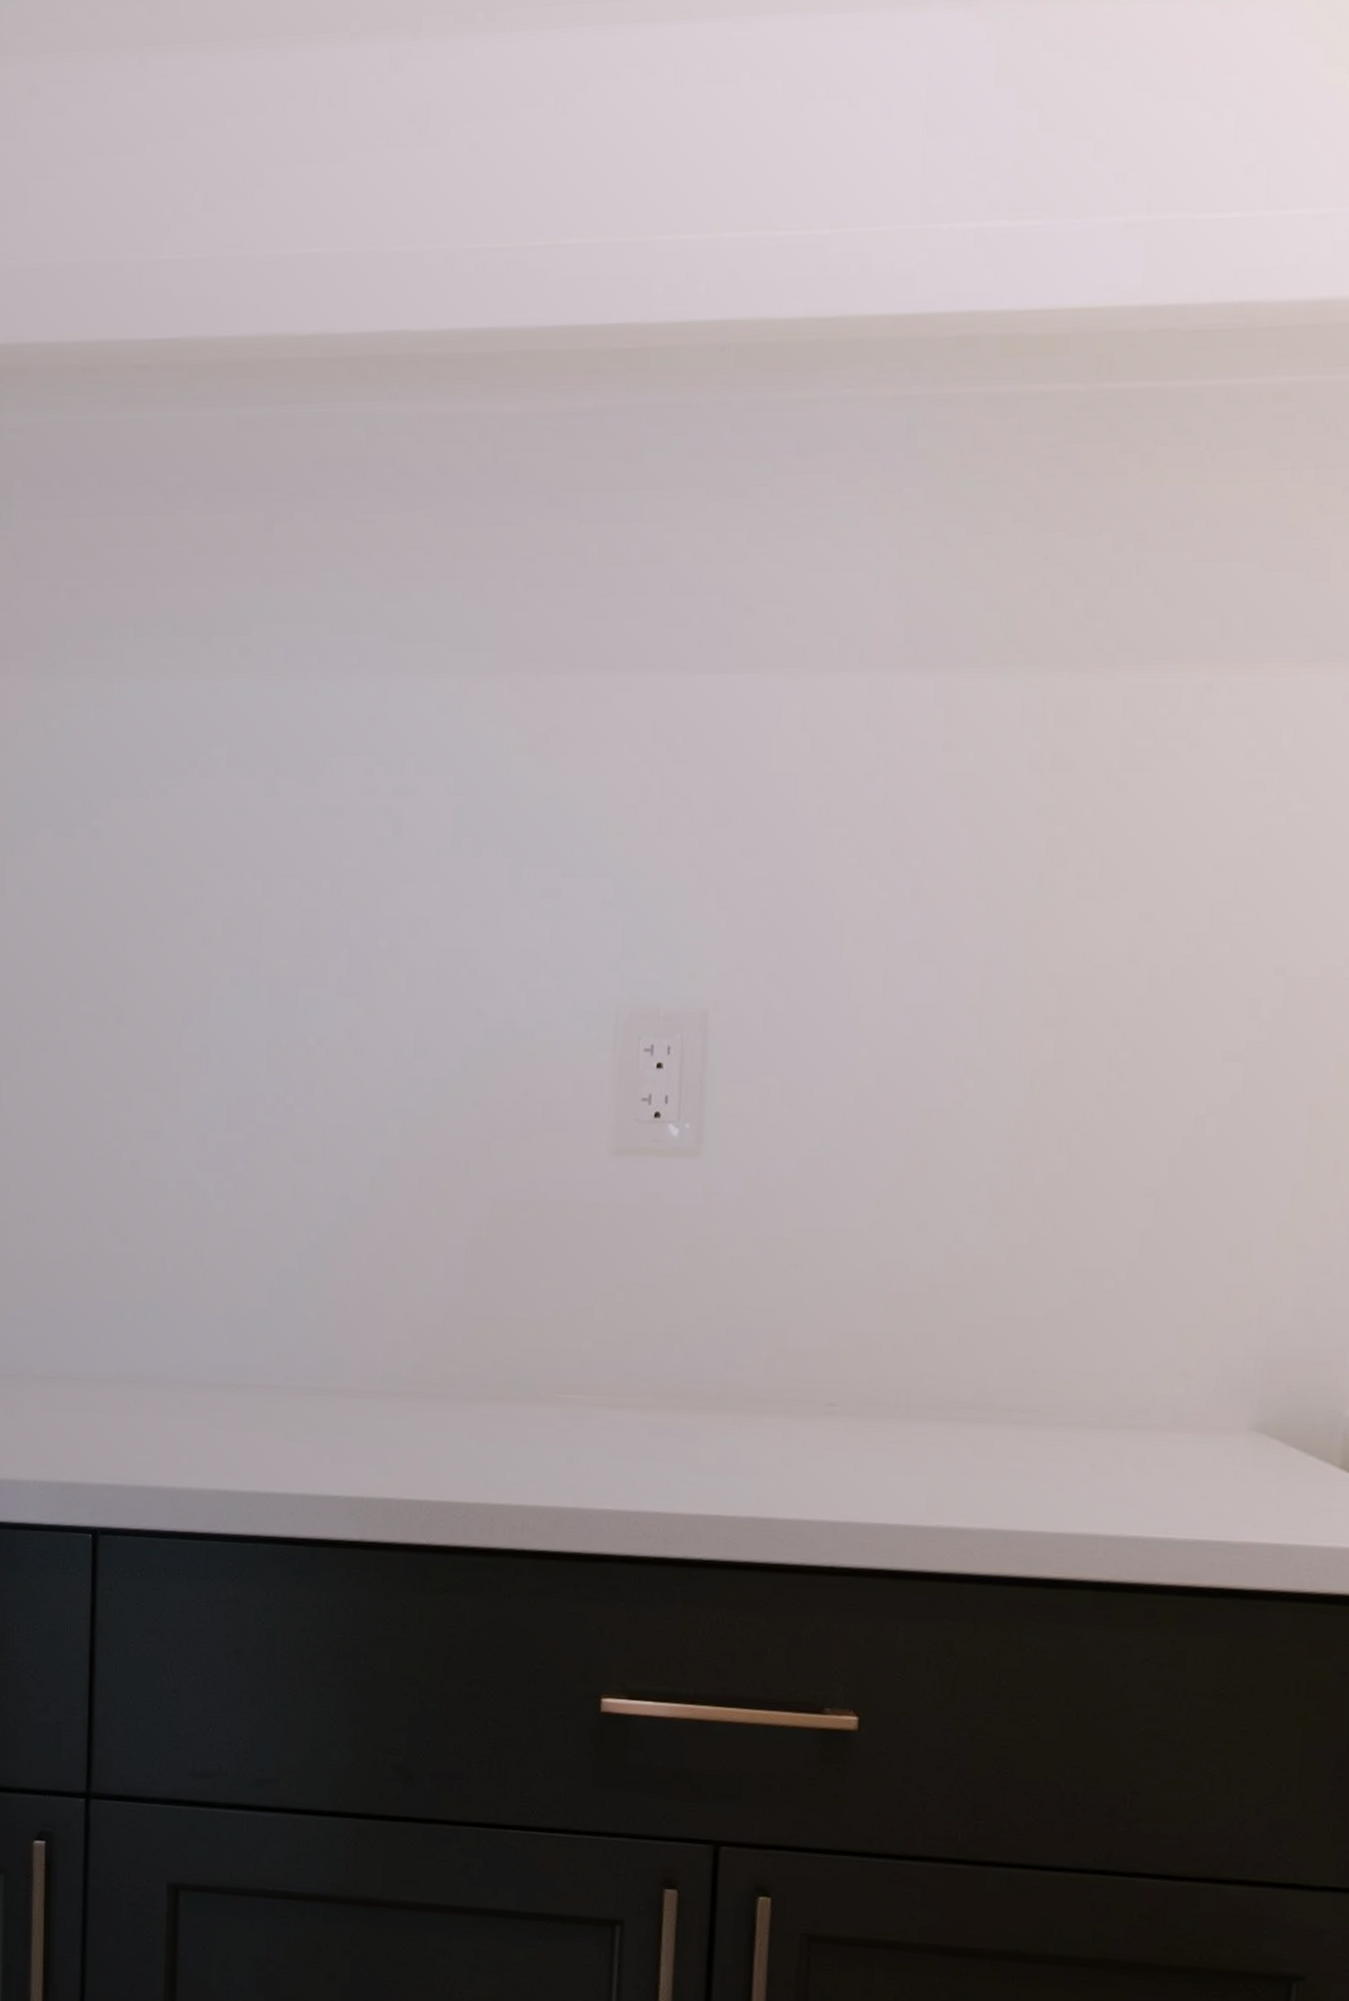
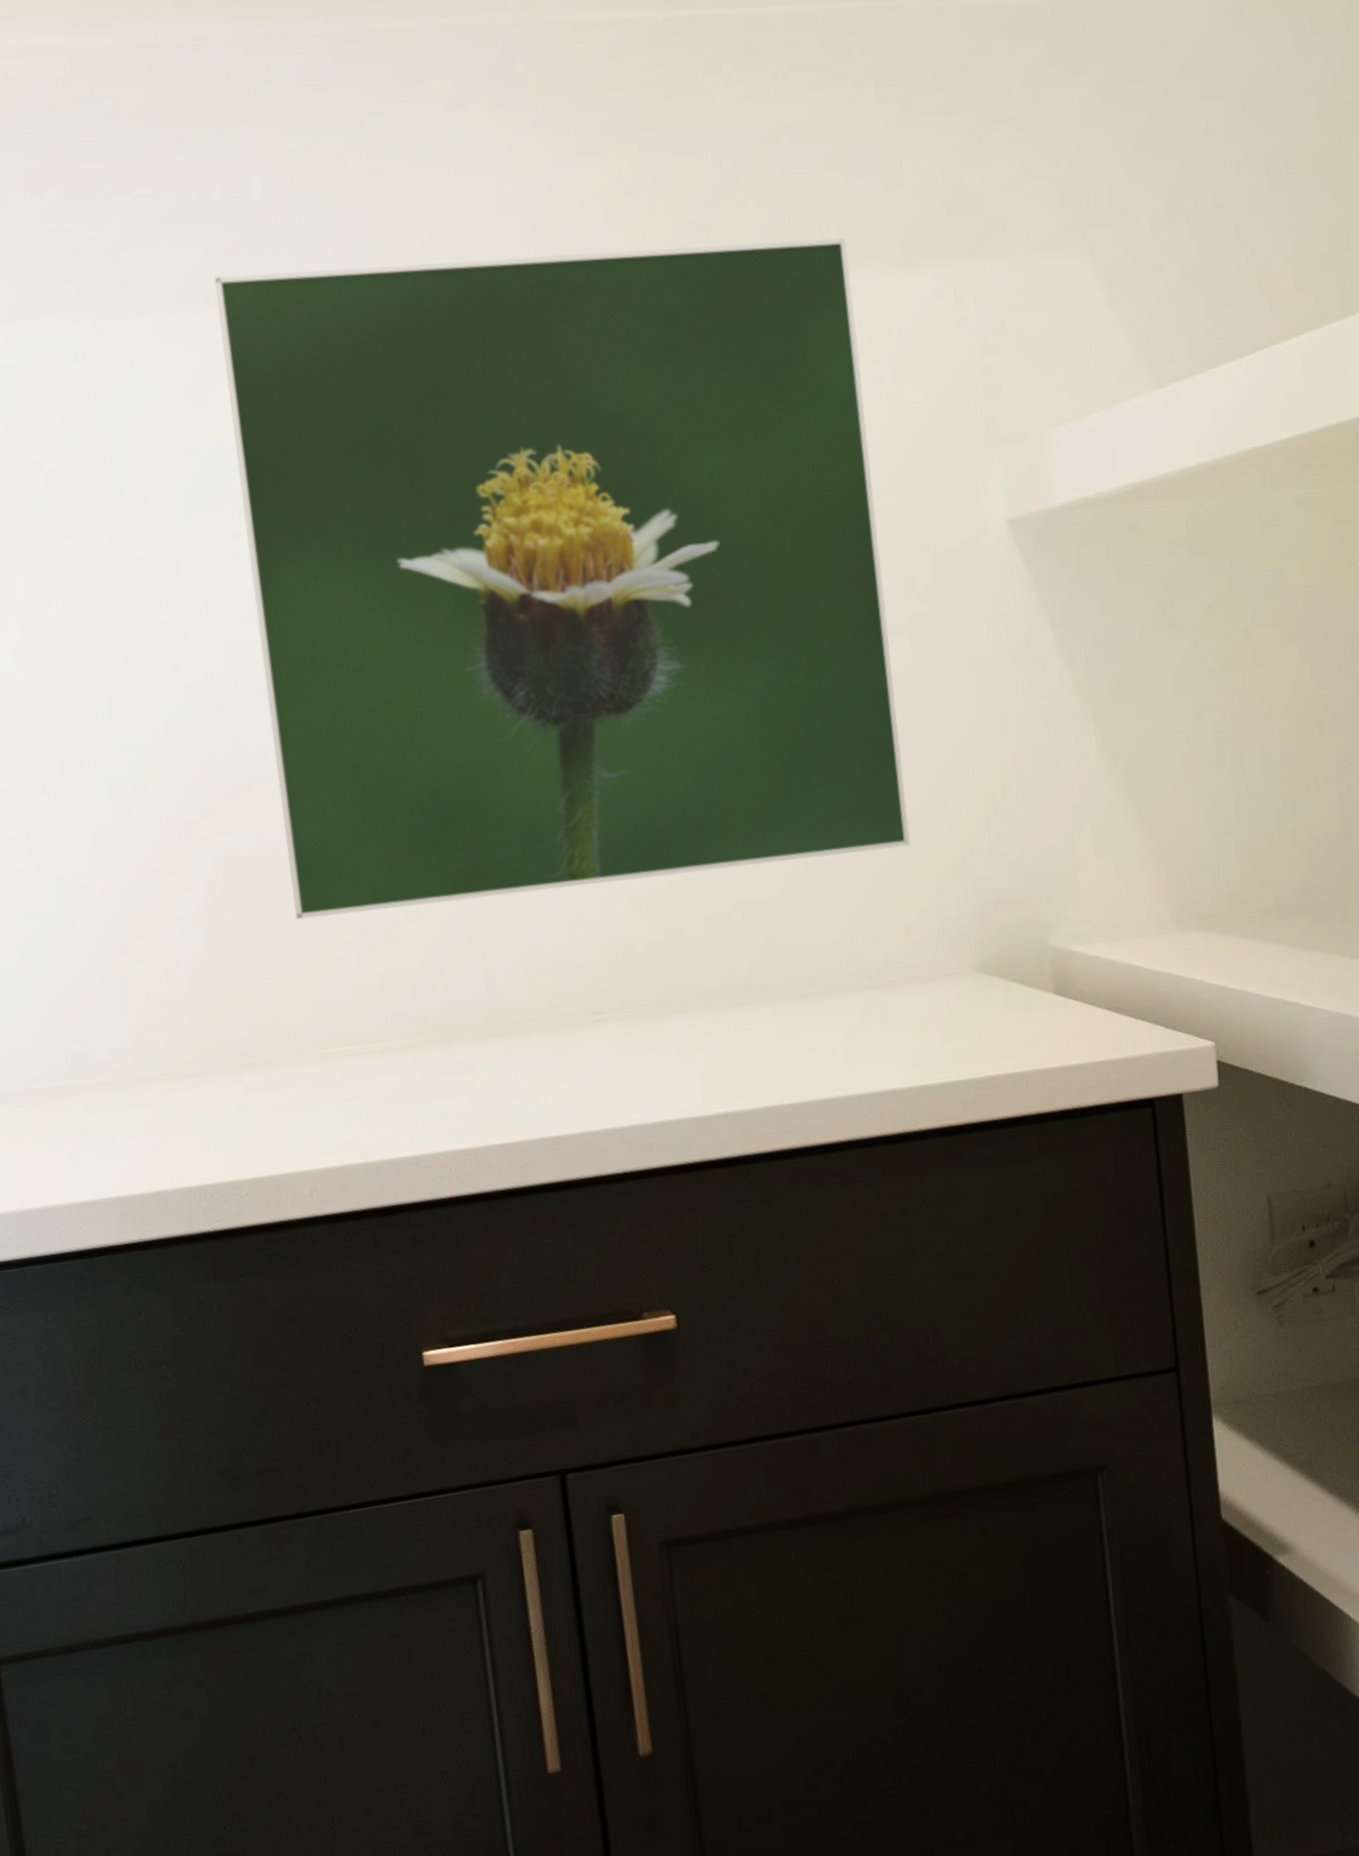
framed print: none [553,631,1251,1287] -> present [215,238,911,920]

